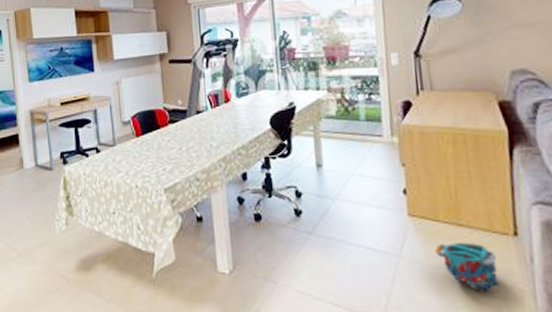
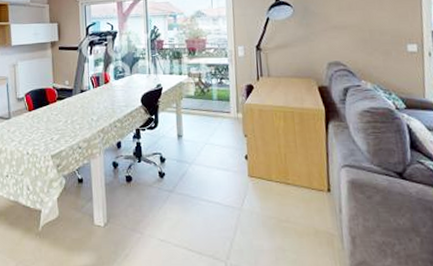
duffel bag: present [435,243,501,291] -> none [268,198,317,236]

